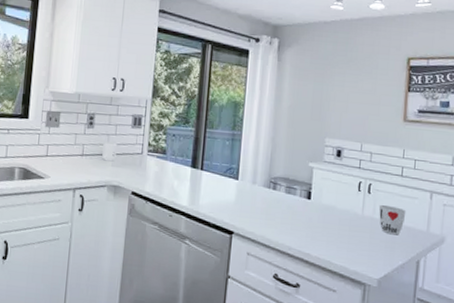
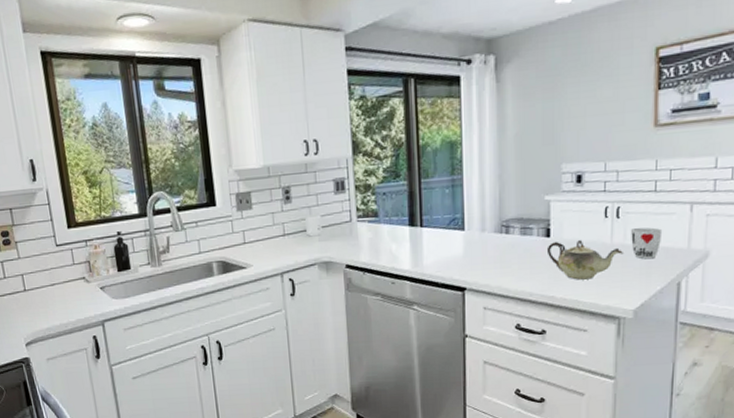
teapot: none [306,204,372,244] -> present [546,240,623,280]

